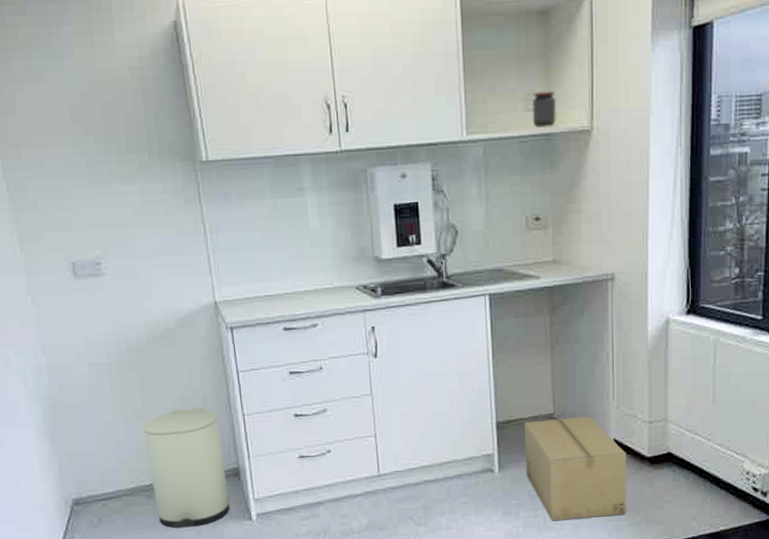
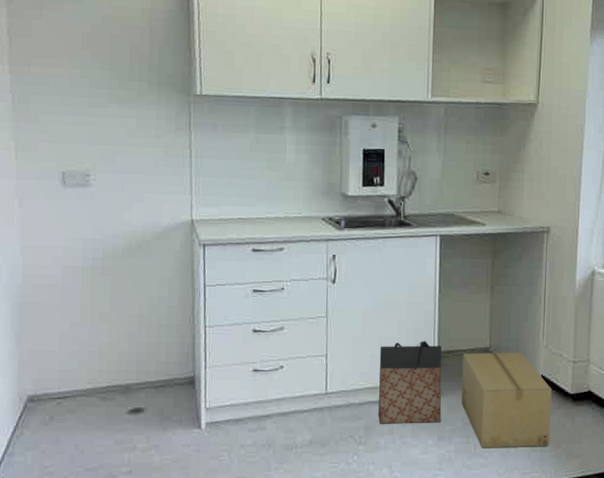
pedal bin: present [142,407,230,529] -> none [106,316,182,432]
bag: none [432,412,506,503] -> present [378,341,442,424]
jar: present [532,91,557,129] -> none [488,68,509,98]

